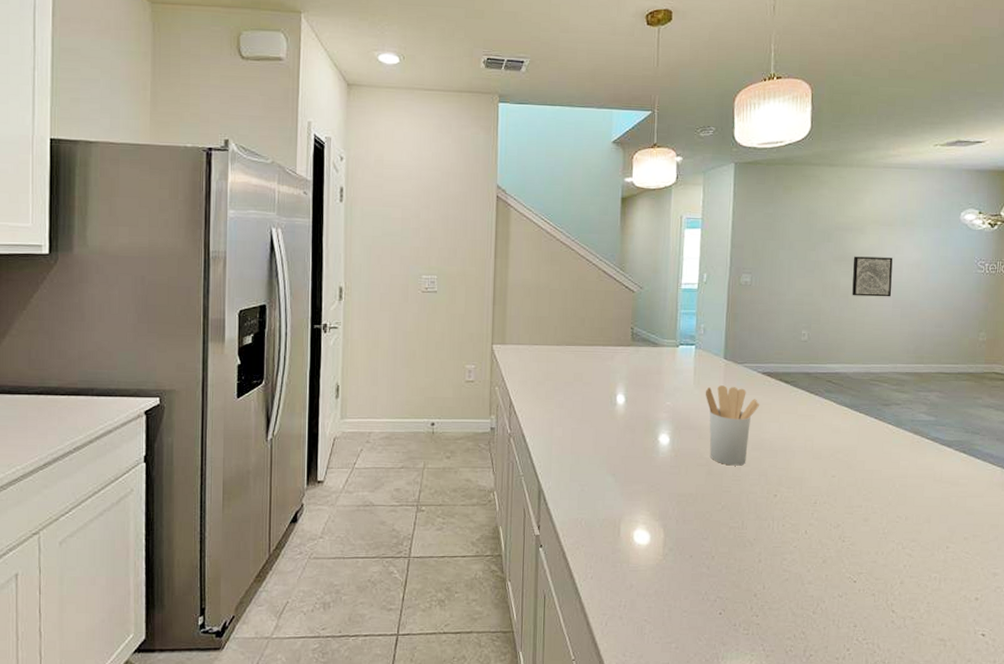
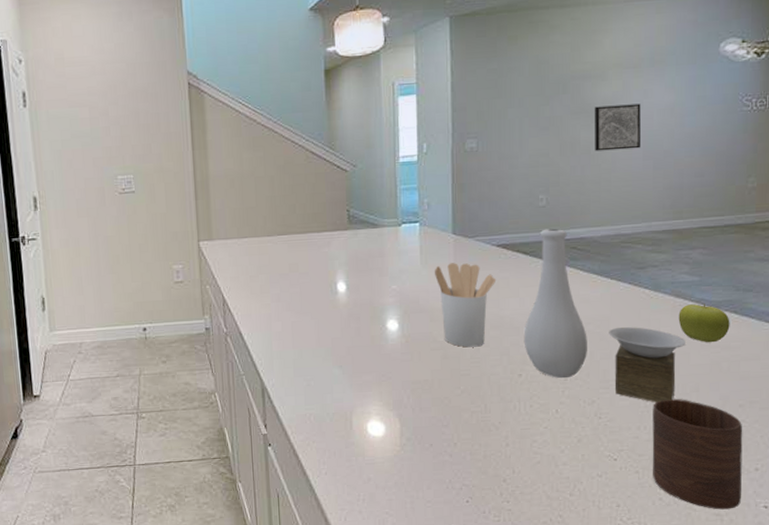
vase: none [780,362,922,530] -> present [523,228,687,403]
cup: none [887,527,967,635] -> present [652,398,743,510]
fruit: none [915,442,960,478] -> present [678,304,730,343]

